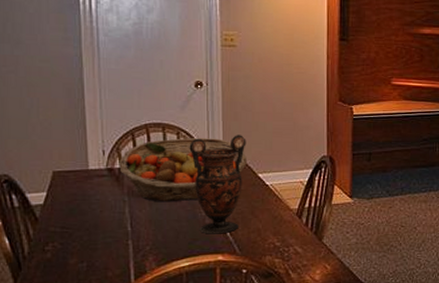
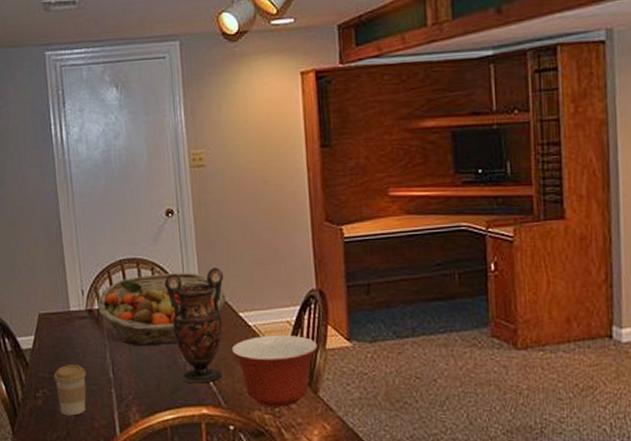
coffee cup: none [66,219,103,267] -> present [53,365,87,416]
mixing bowl: none [249,193,325,253] -> present [231,335,318,407]

